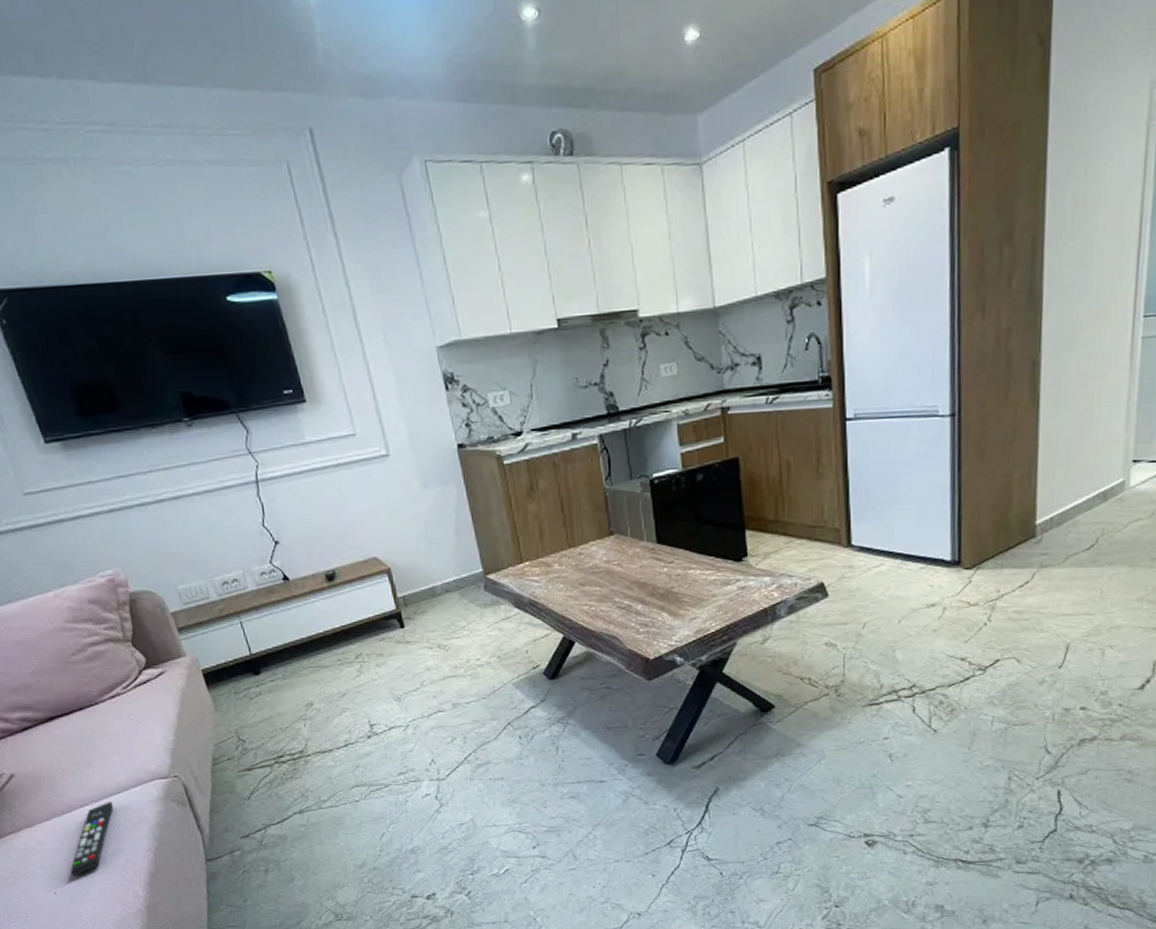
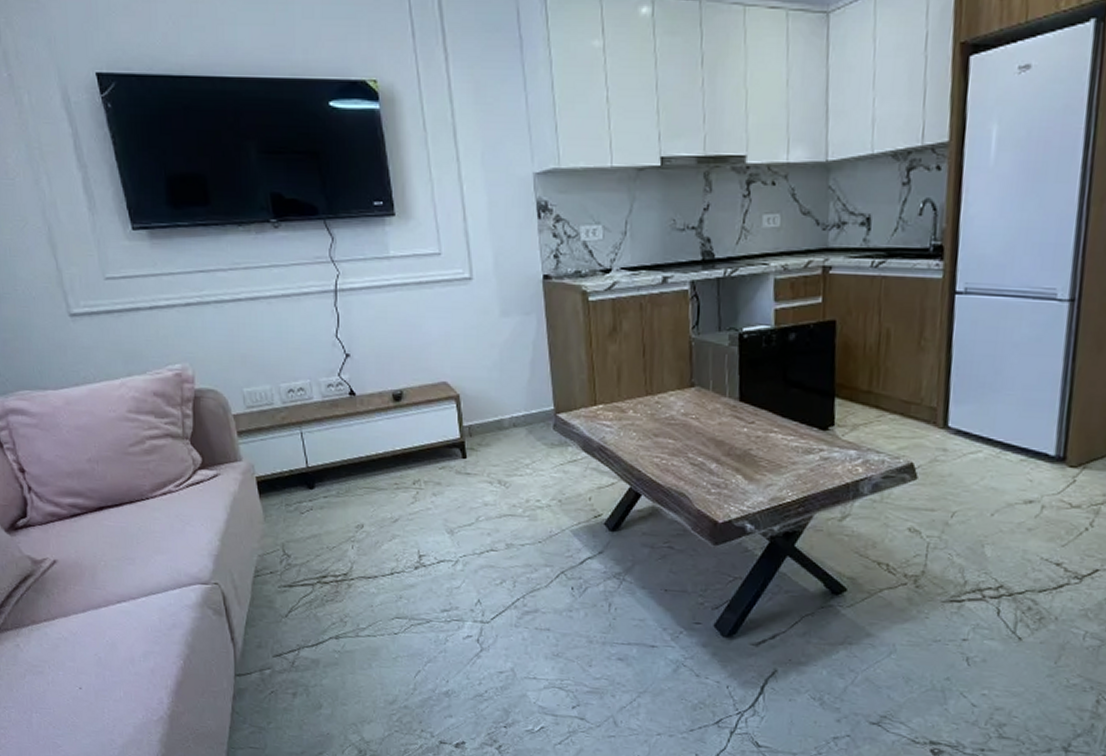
remote control: present [70,802,114,877] -> none [98,601,151,674]

